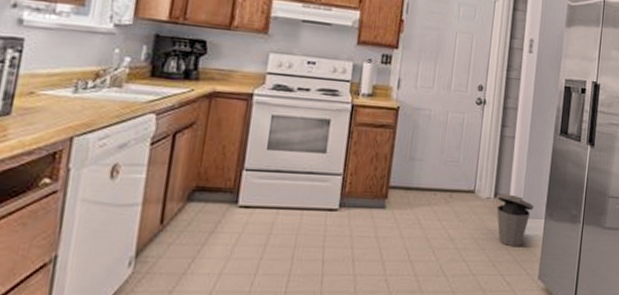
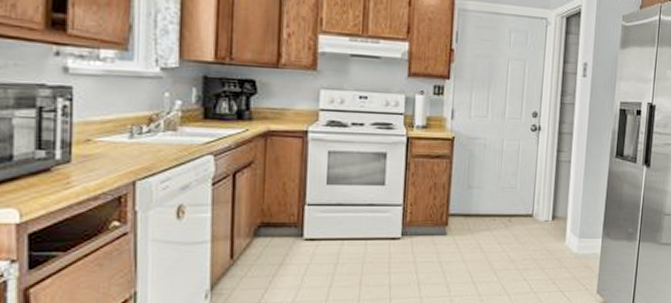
trash can: present [496,193,534,247] -> none [554,216,592,266]

